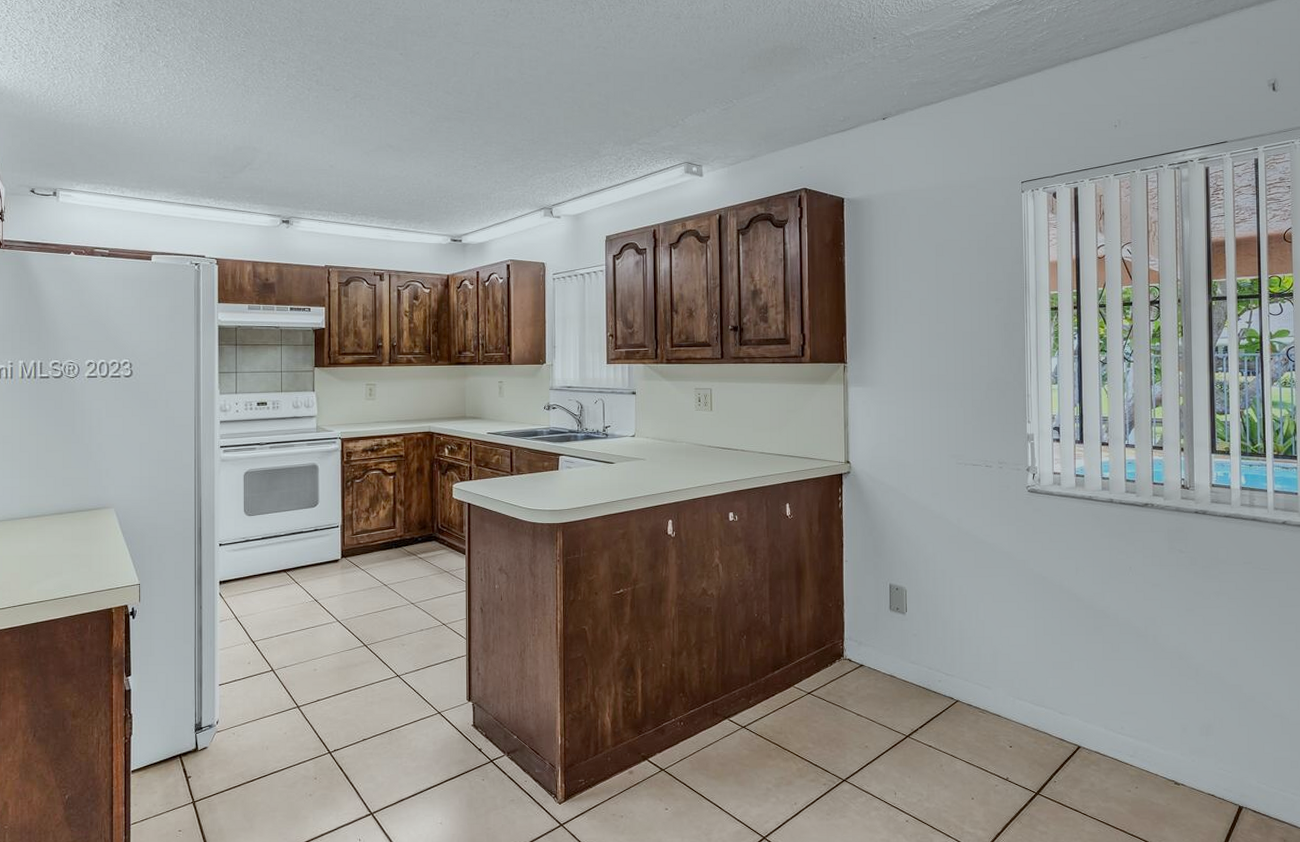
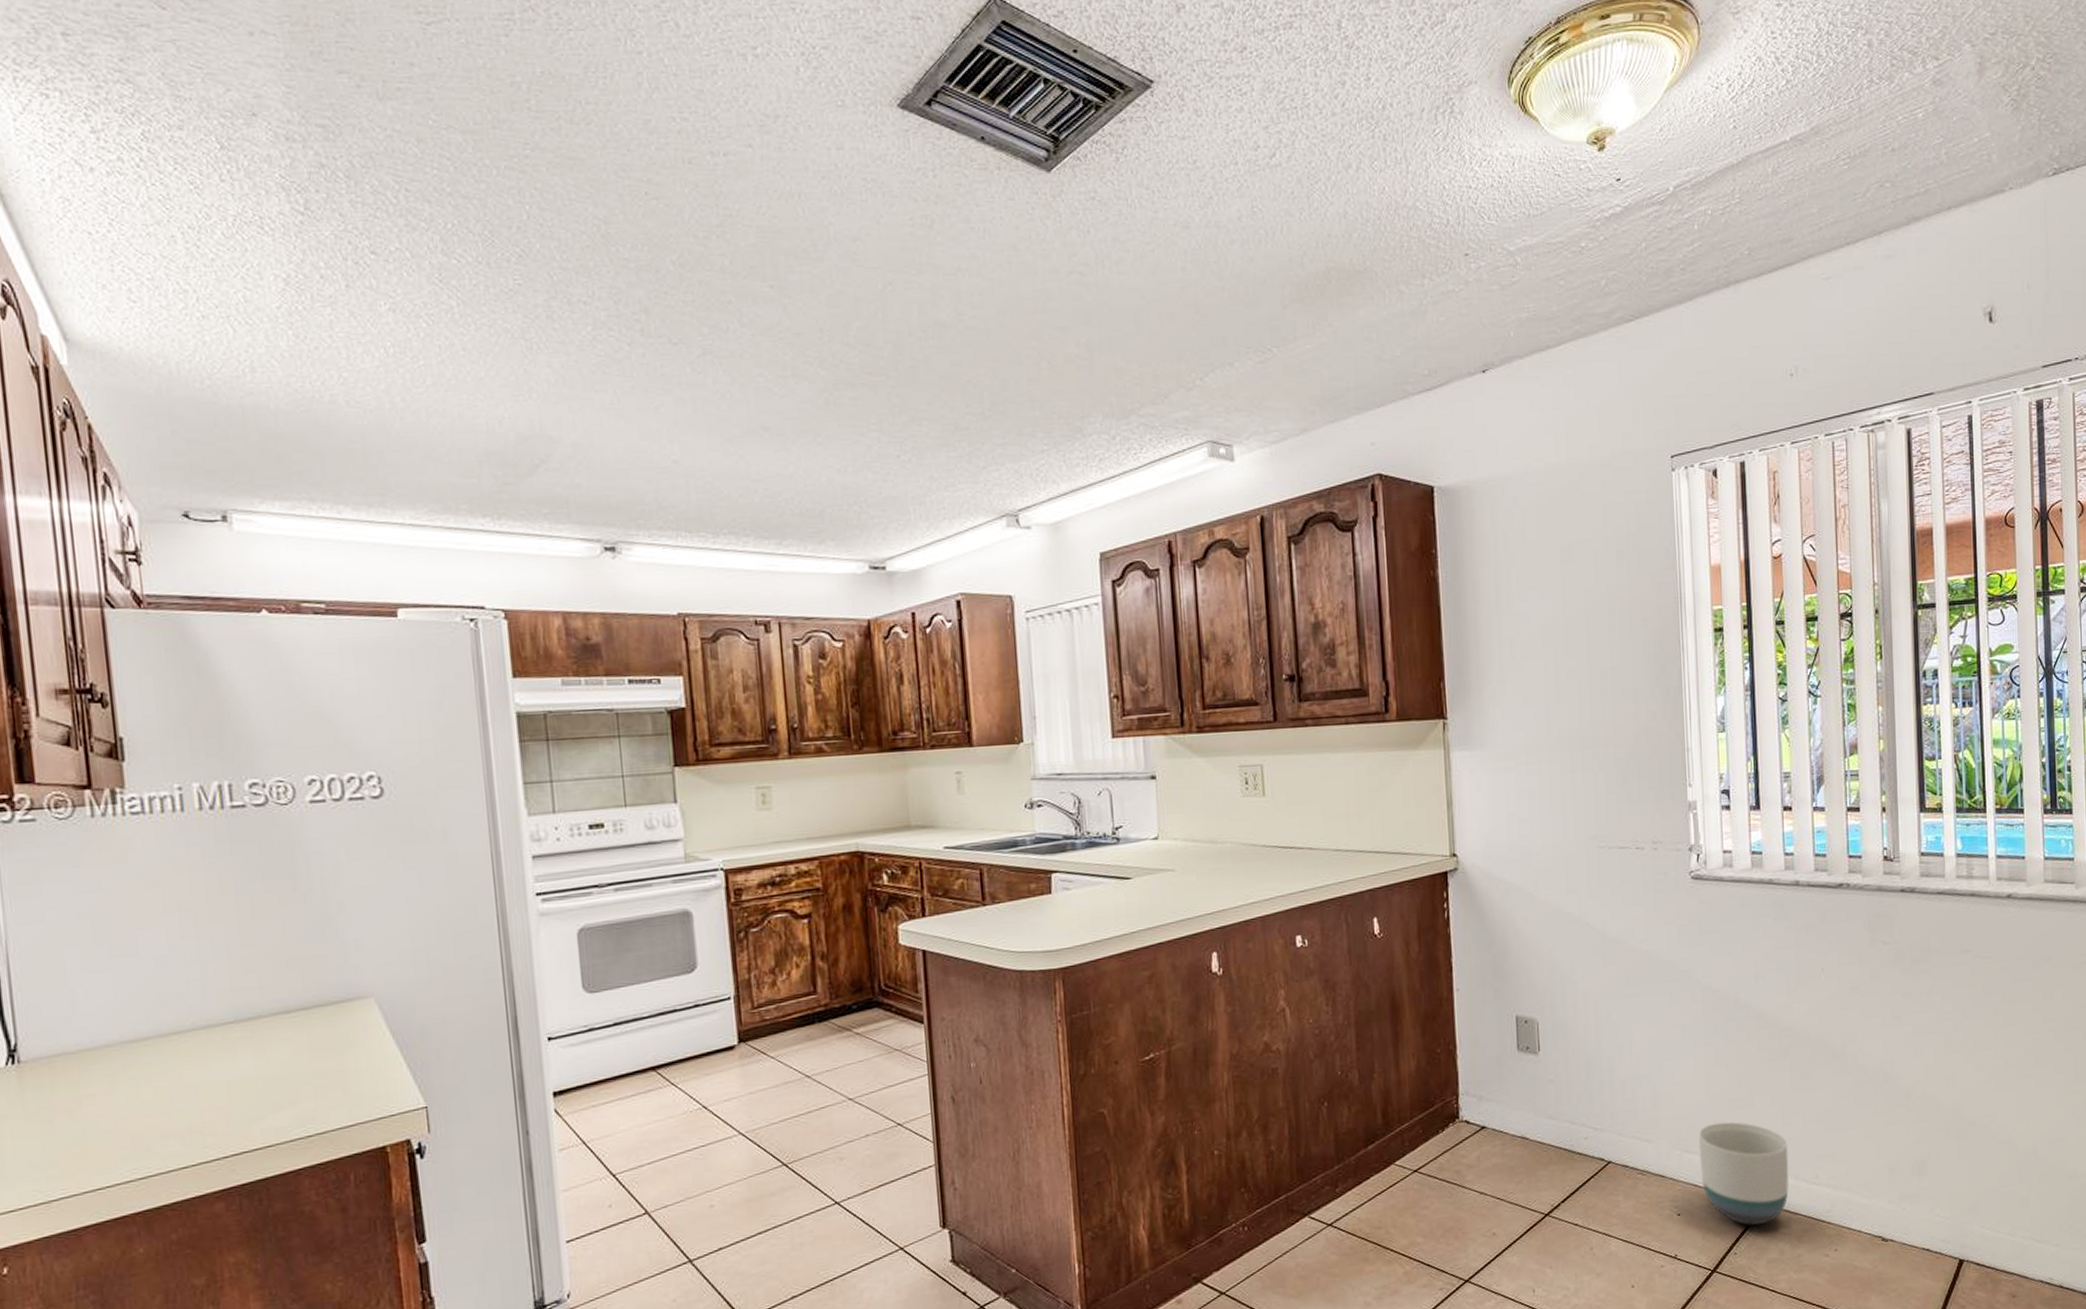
planter: none [1028,678,1100,762] -> present [1698,1121,1789,1226]

